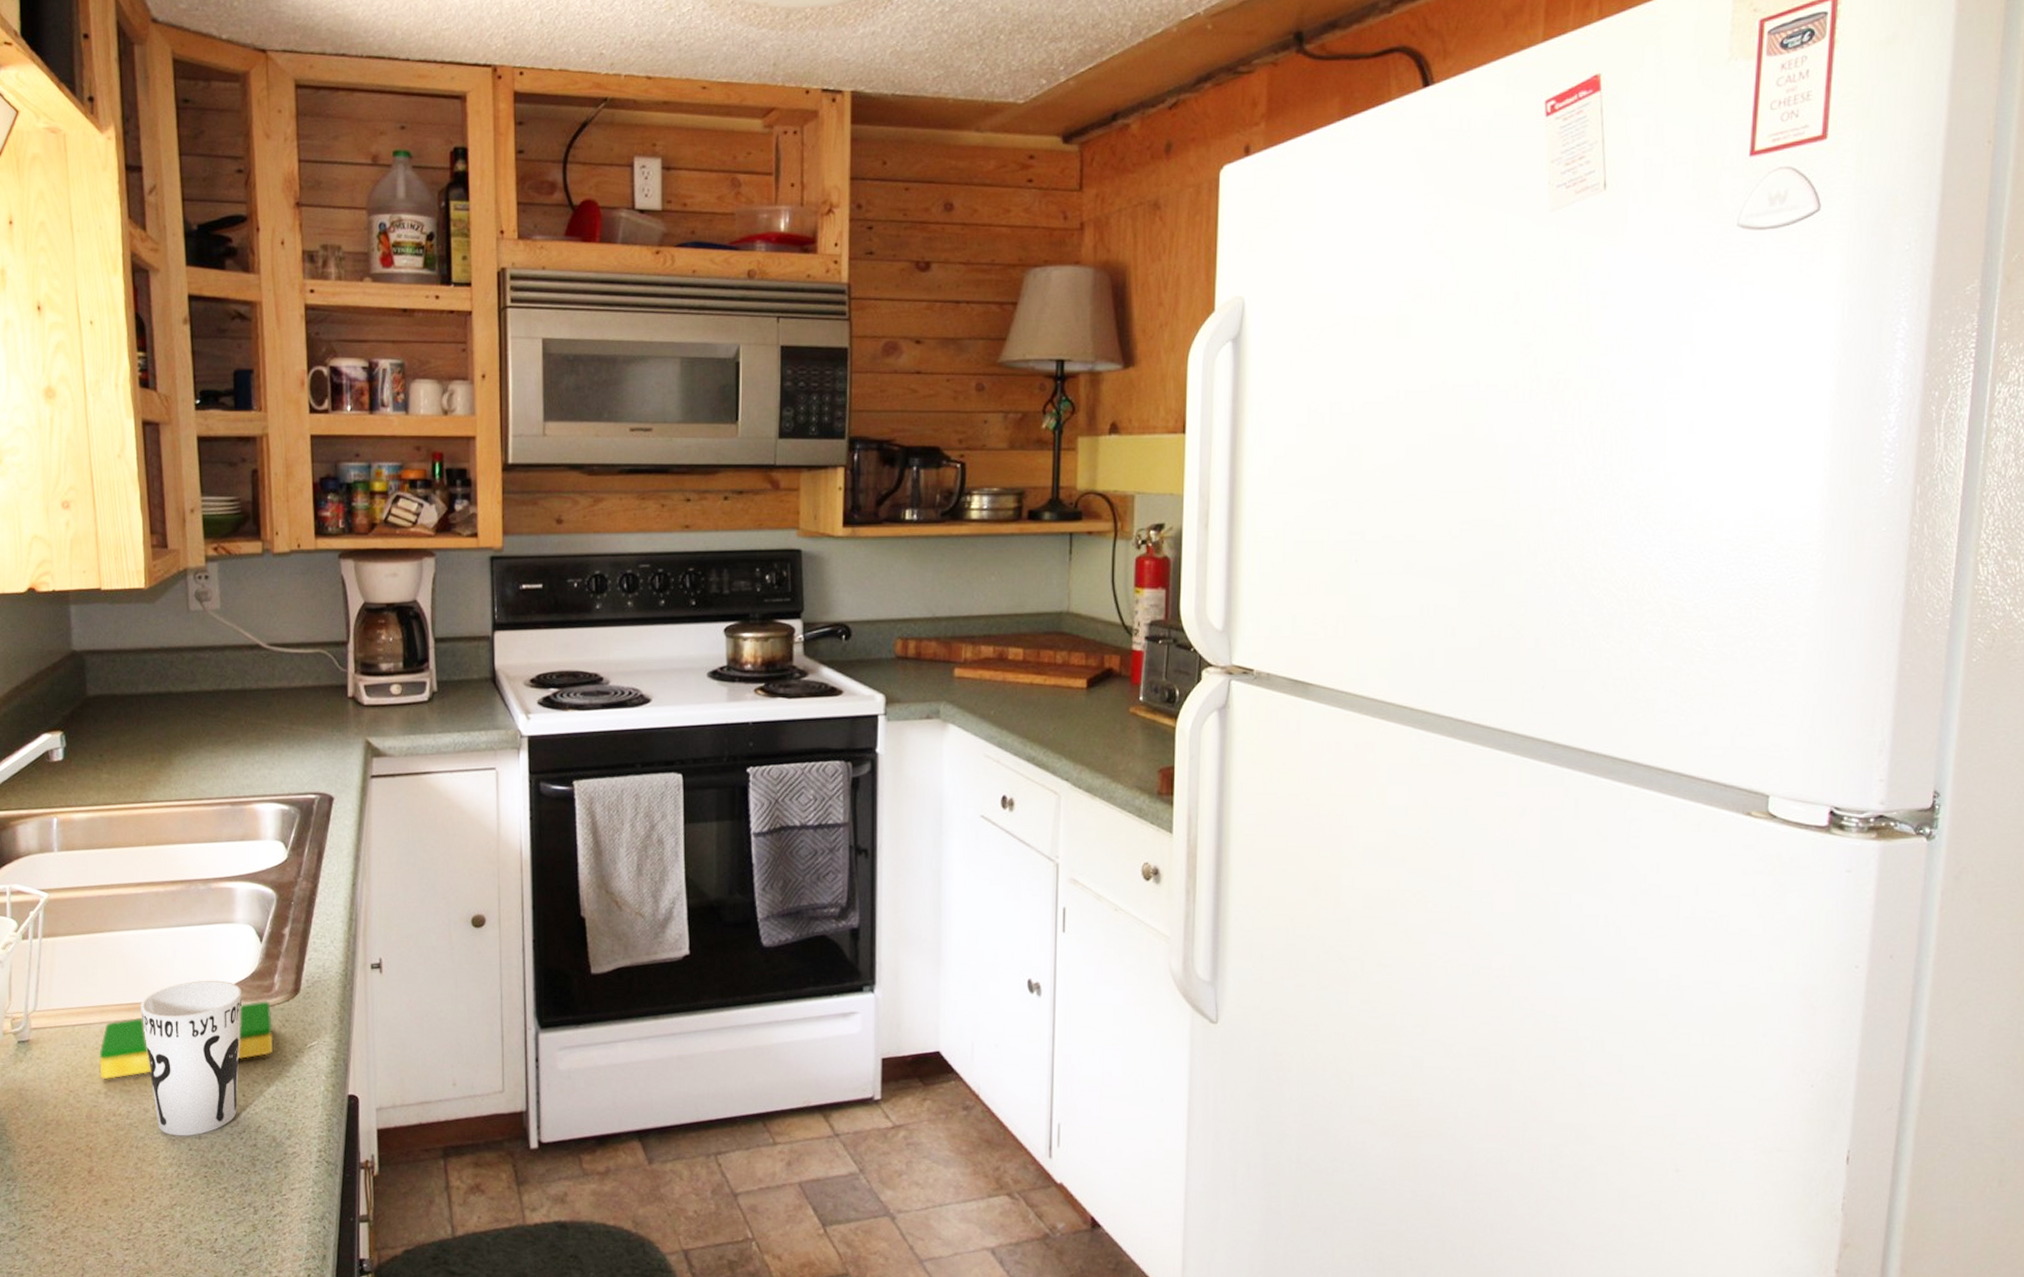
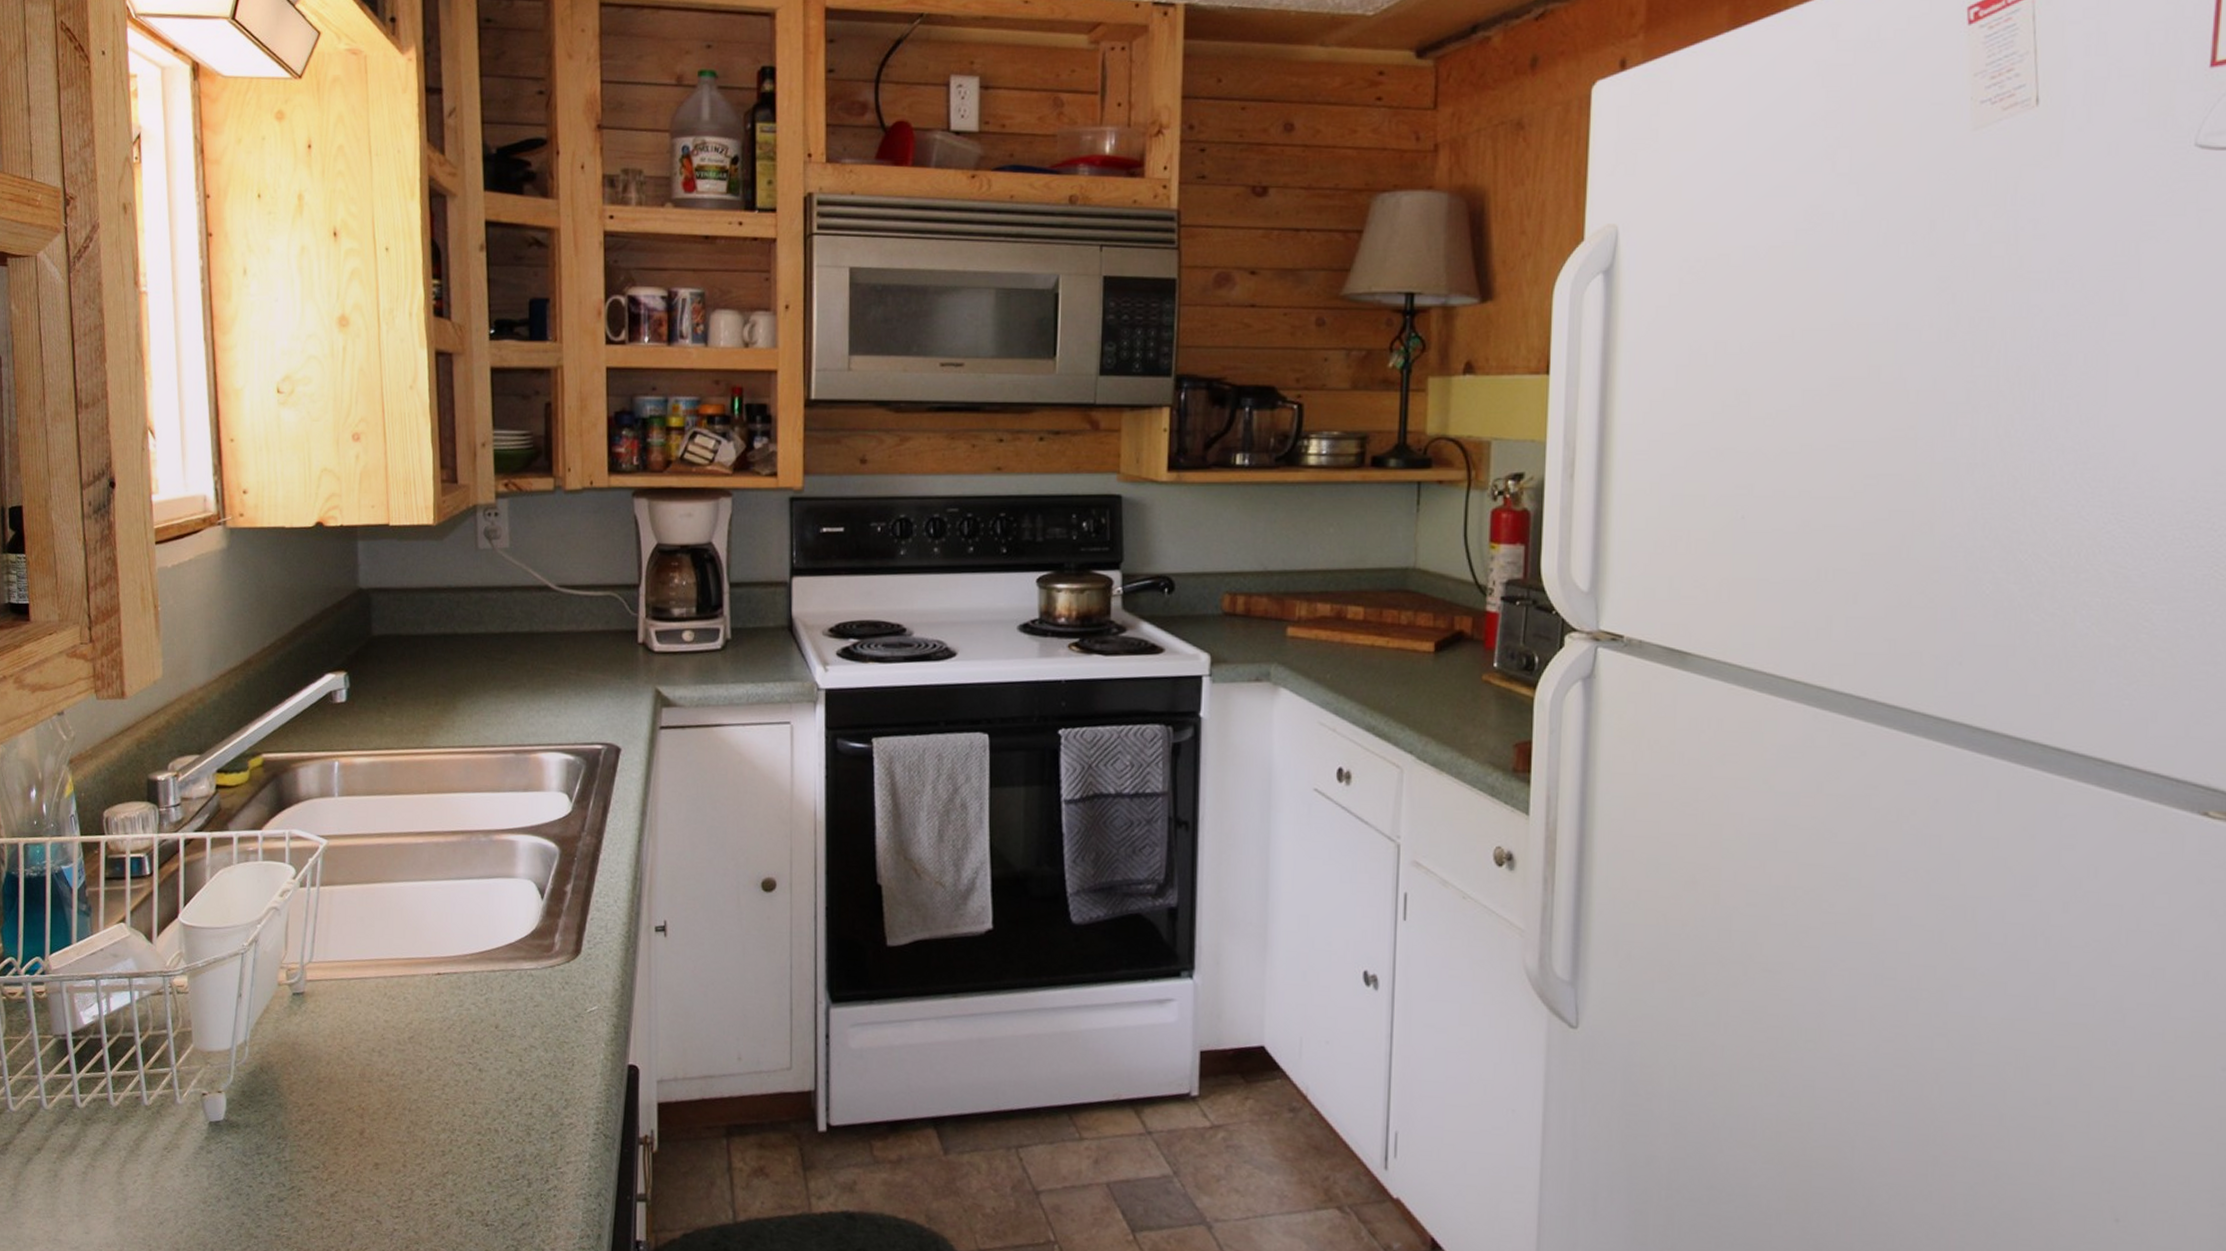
dish sponge: present [99,1001,274,1079] -> none [374,961,553,1037]
cup: present [140,980,242,1136] -> none [417,936,522,1101]

